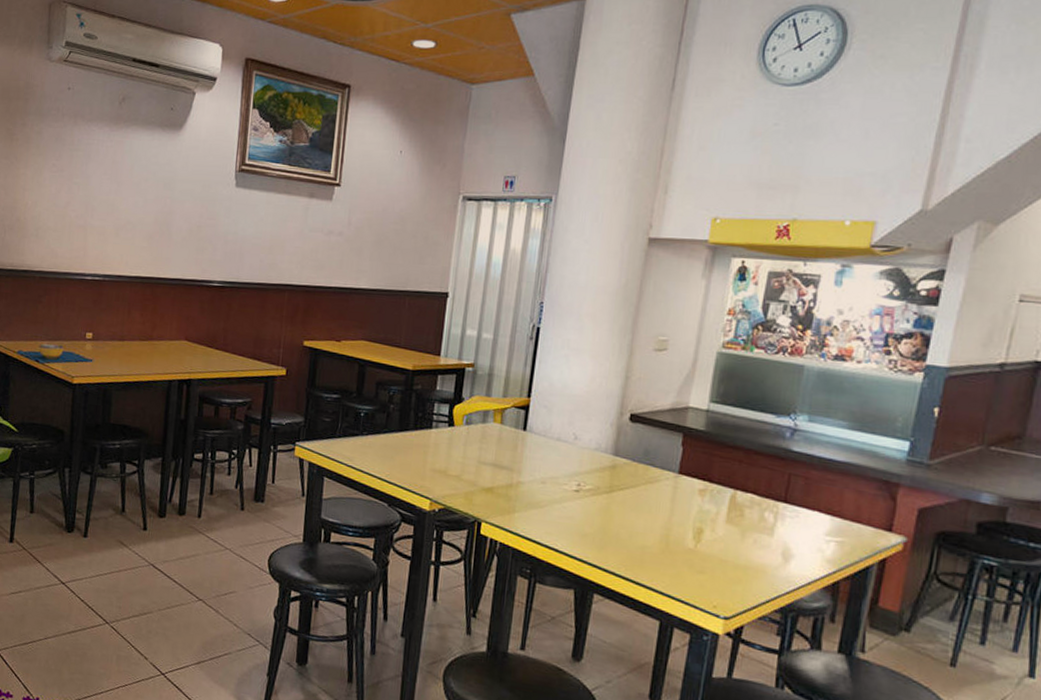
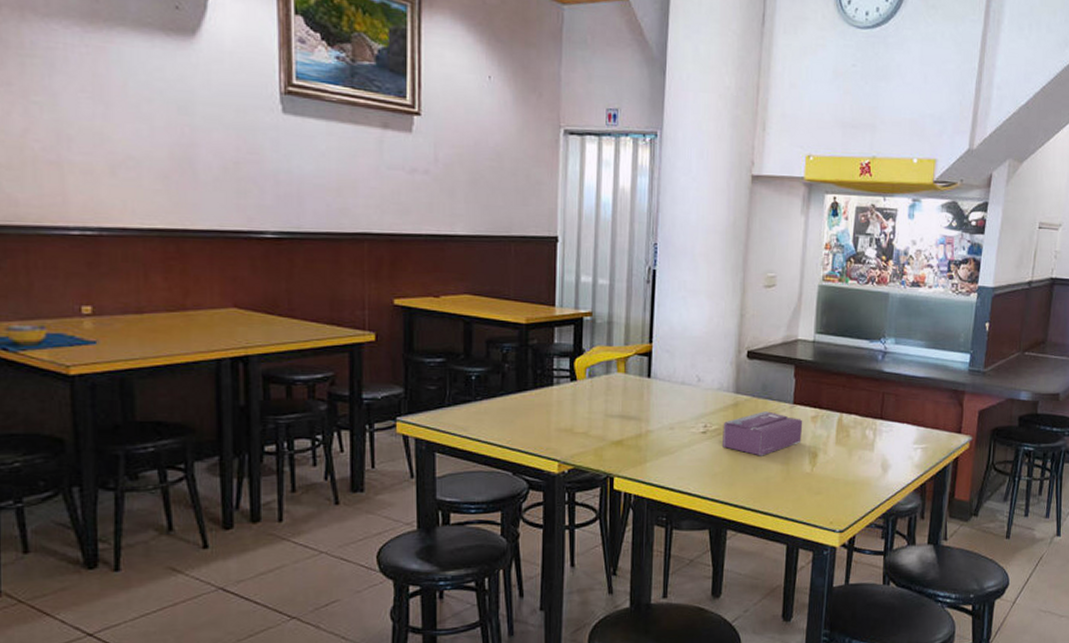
tissue box: none [596,477,689,524] -> present [723,411,803,456]

